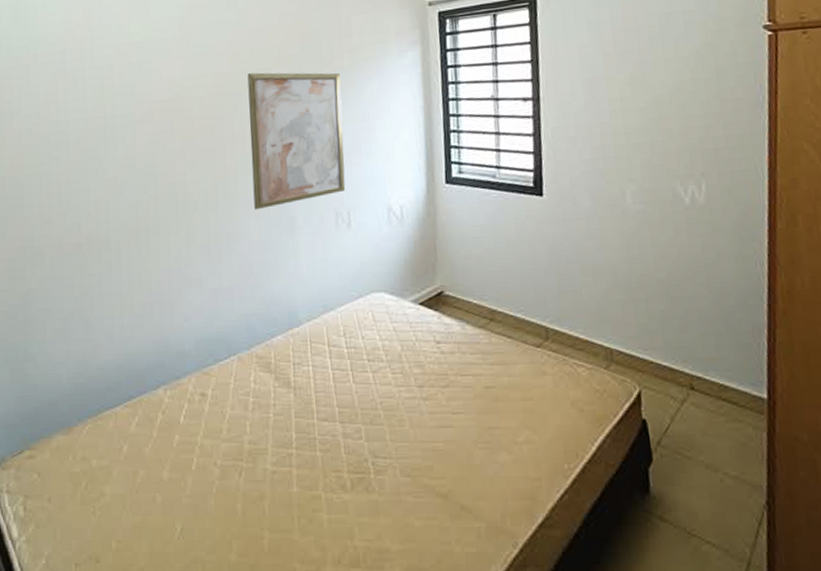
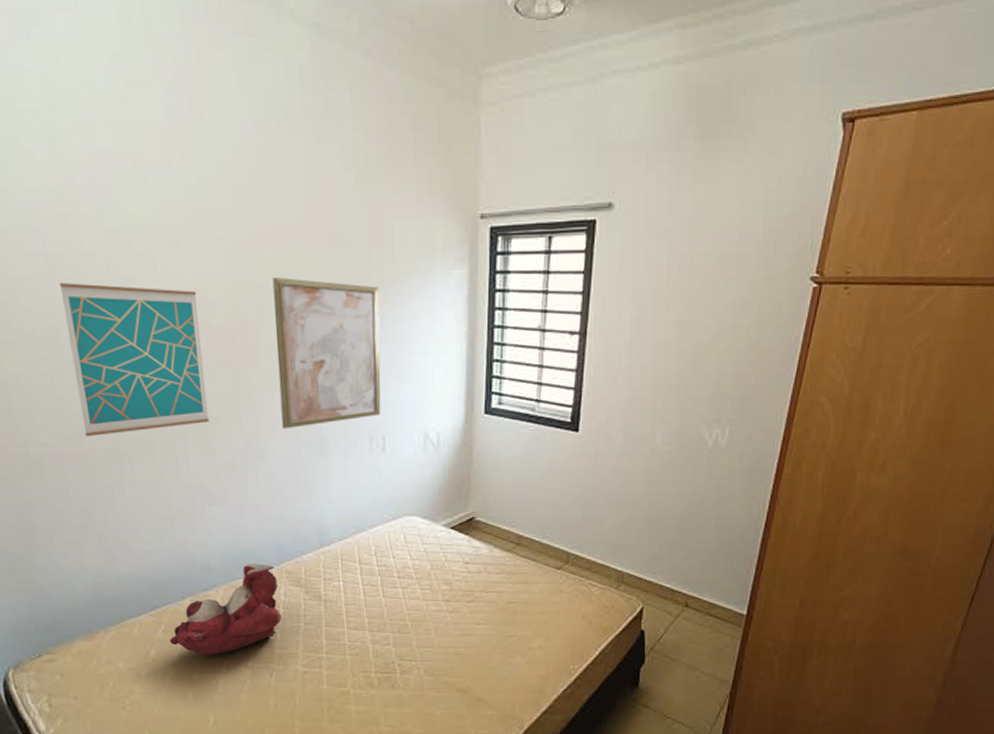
wall art: none [73,91,189,228] -> present [59,283,210,437]
teddy bear: none [142,348,251,451] -> present [169,563,281,655]

